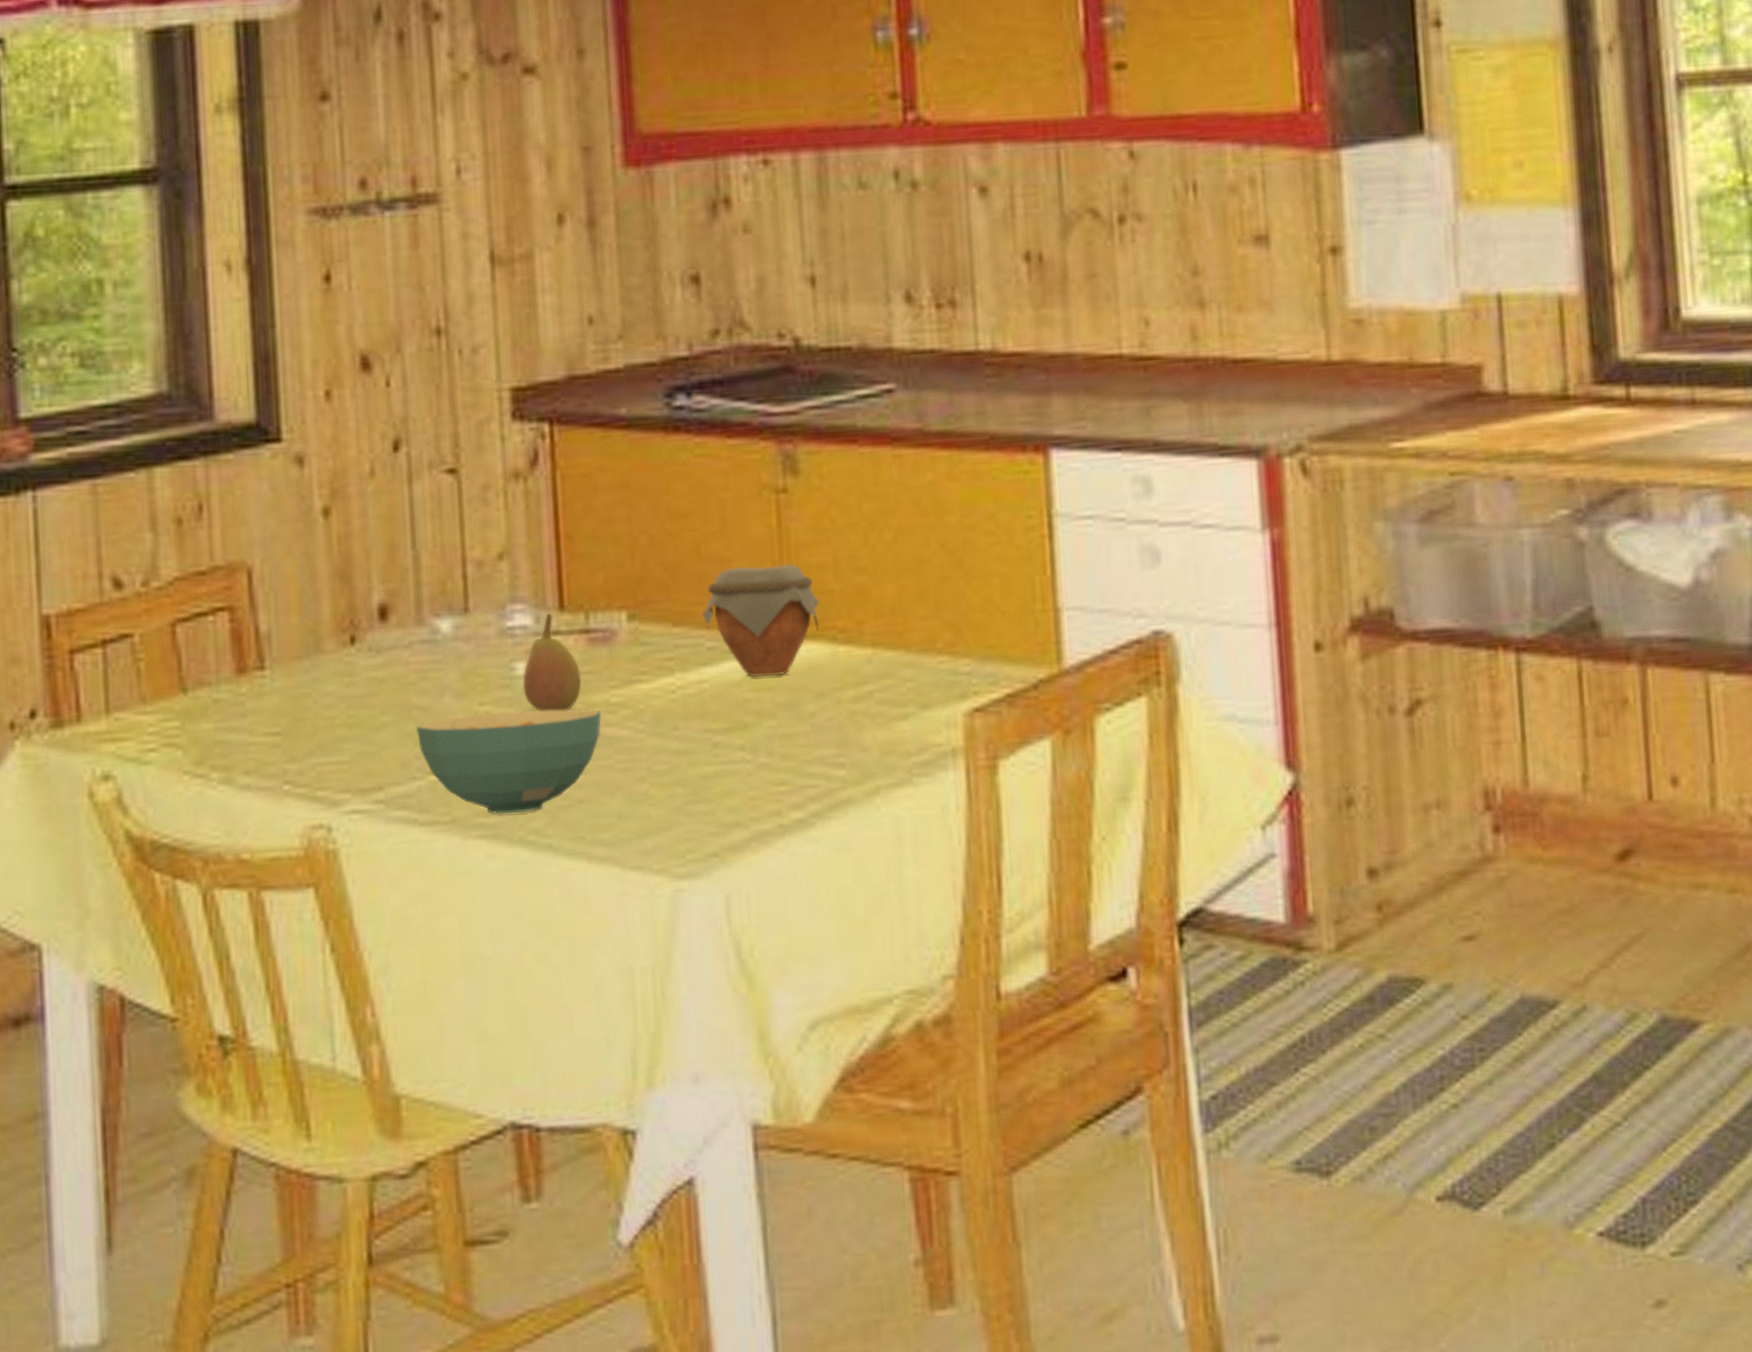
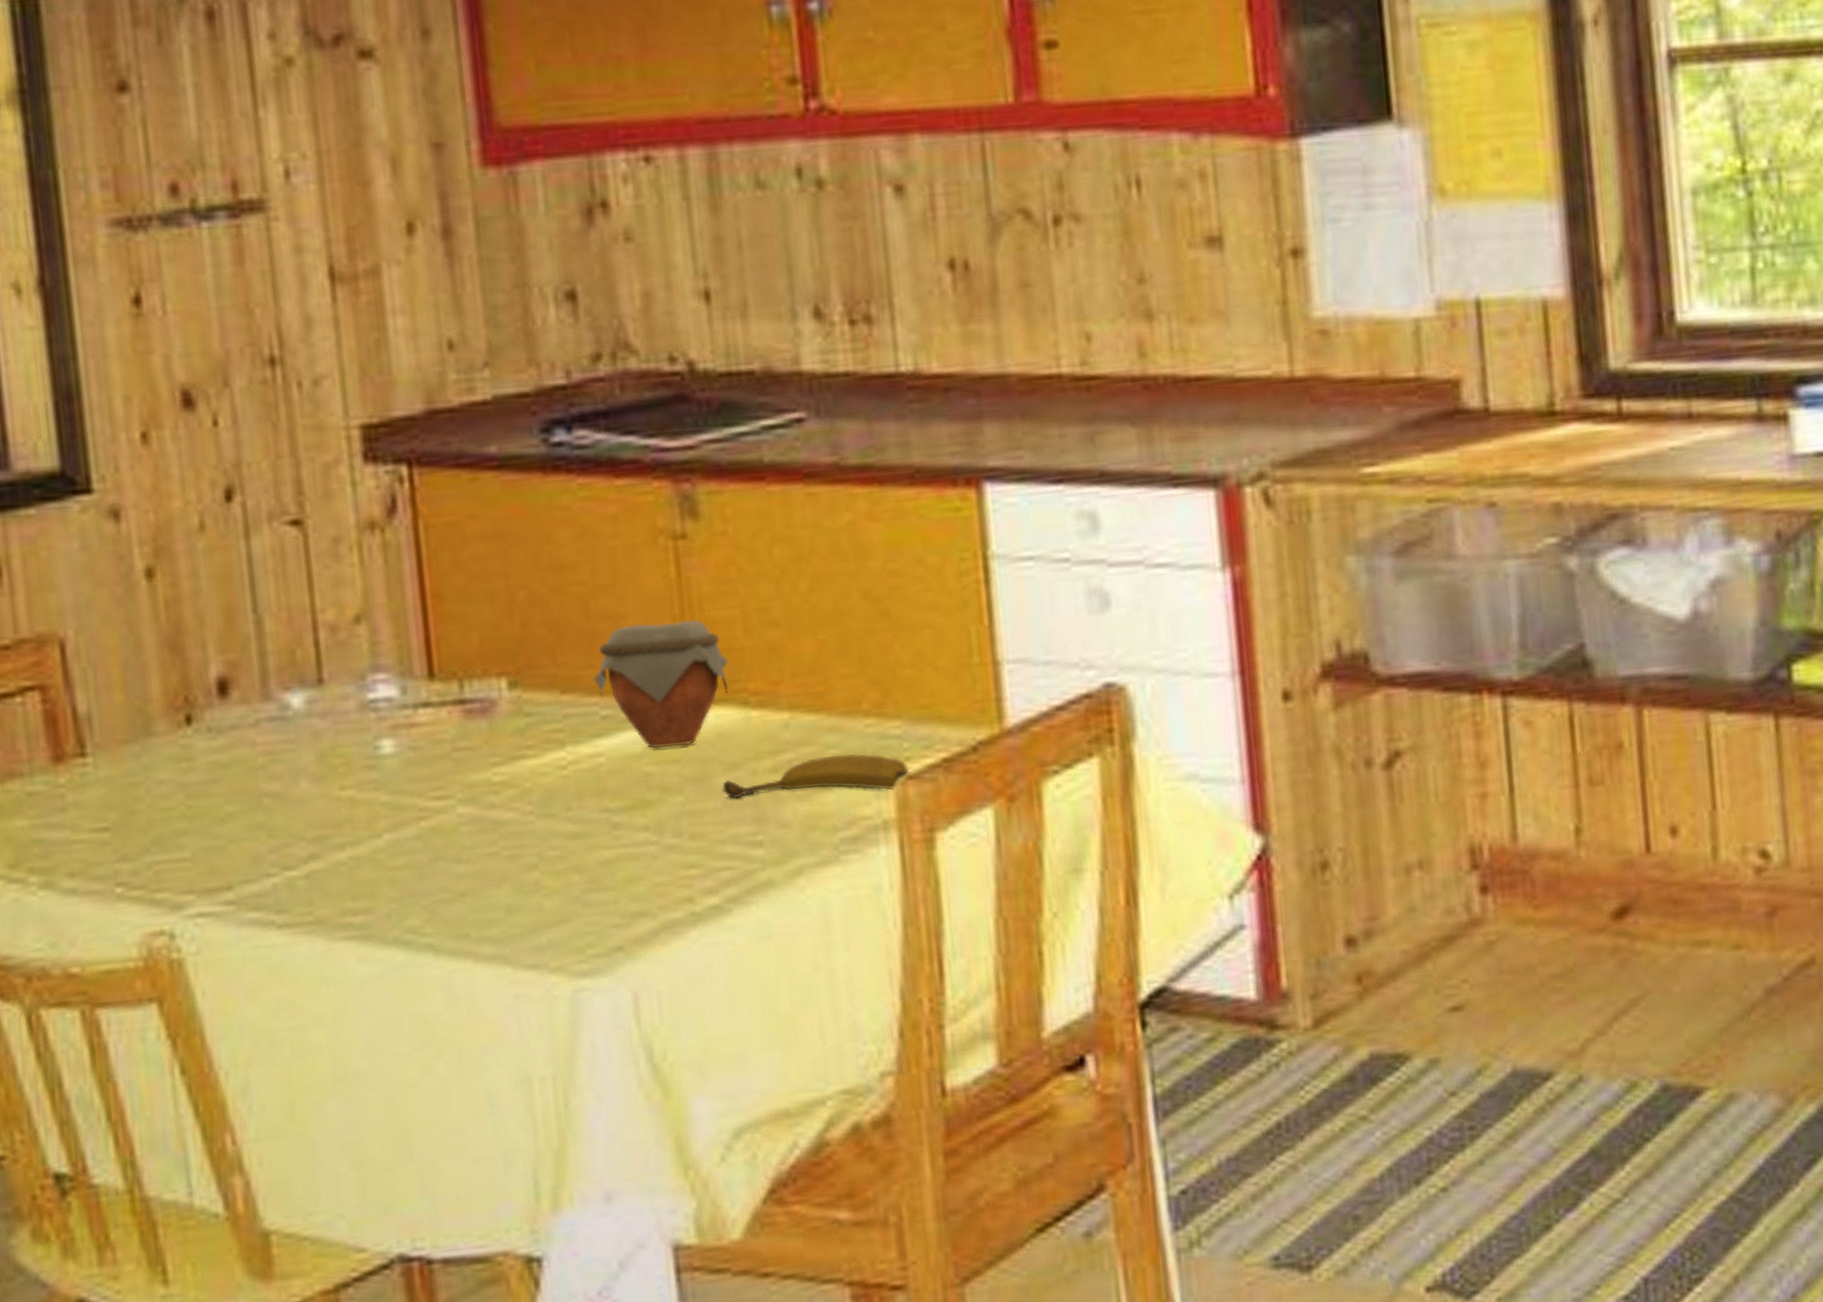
cereal bowl: present [416,708,602,815] -> none [268,790,483,913]
fruit: present [522,613,581,712] -> none [389,682,458,794]
fruit: none [811,687,977,725] -> present [722,753,910,800]

